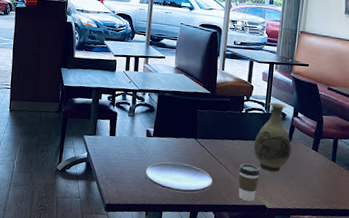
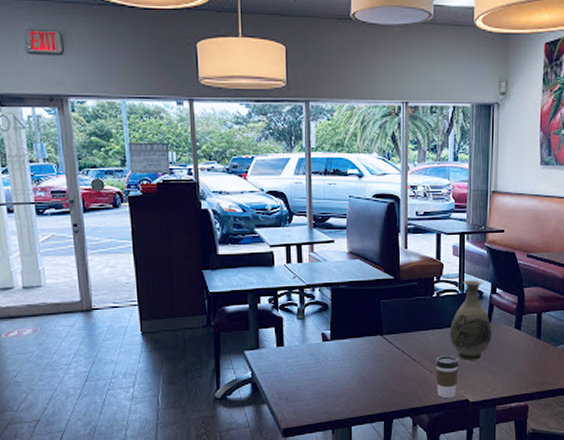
plate: present [145,162,213,193] -> none [326,366,407,401]

